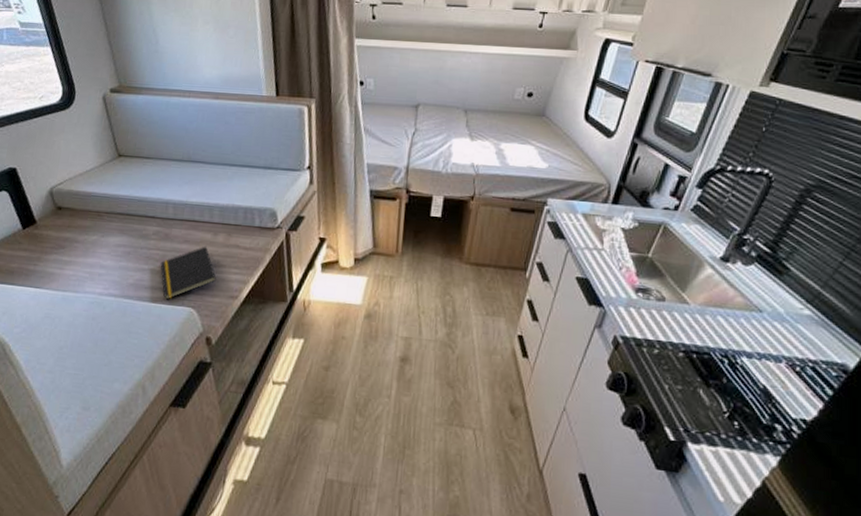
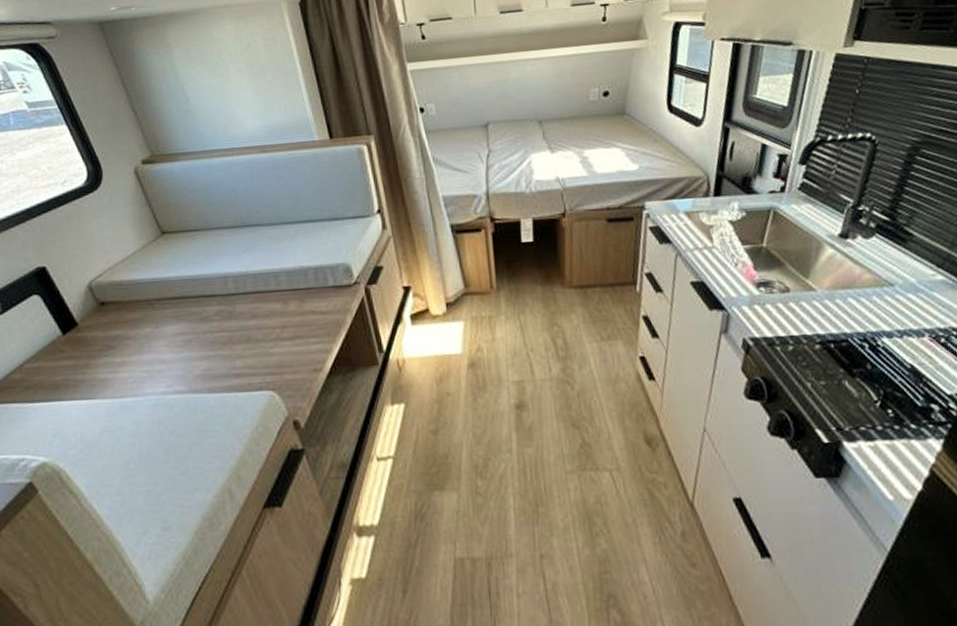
notepad: present [160,246,216,300] -> none [228,318,295,387]

